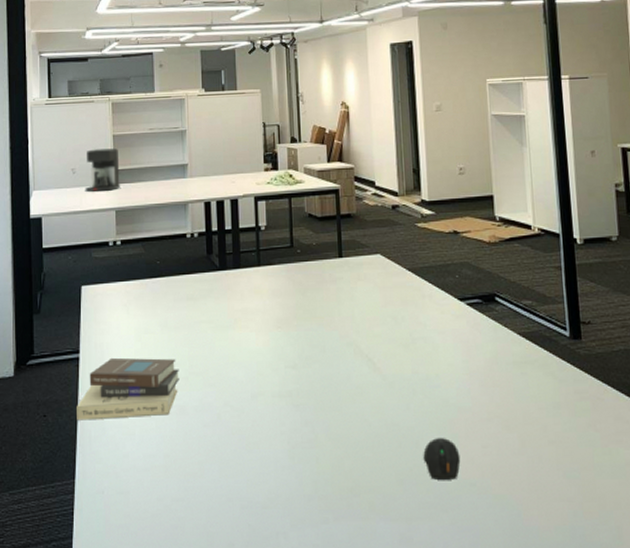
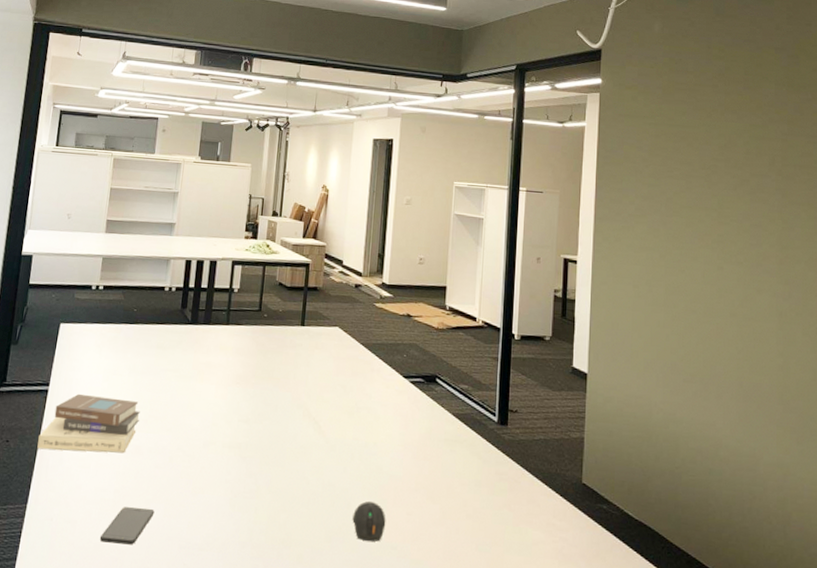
coffee maker: present [85,148,120,192] -> none [77,198,114,239]
smartphone: none [155,470,210,510] -> present [99,507,155,545]

